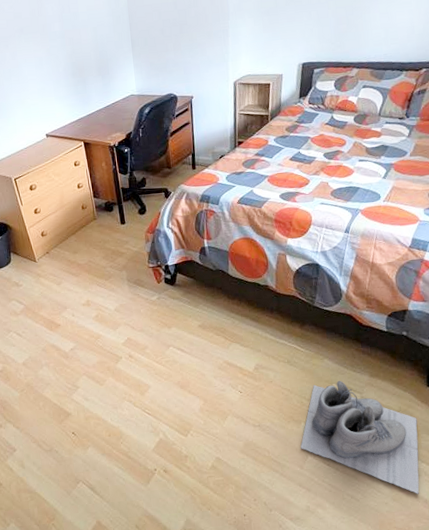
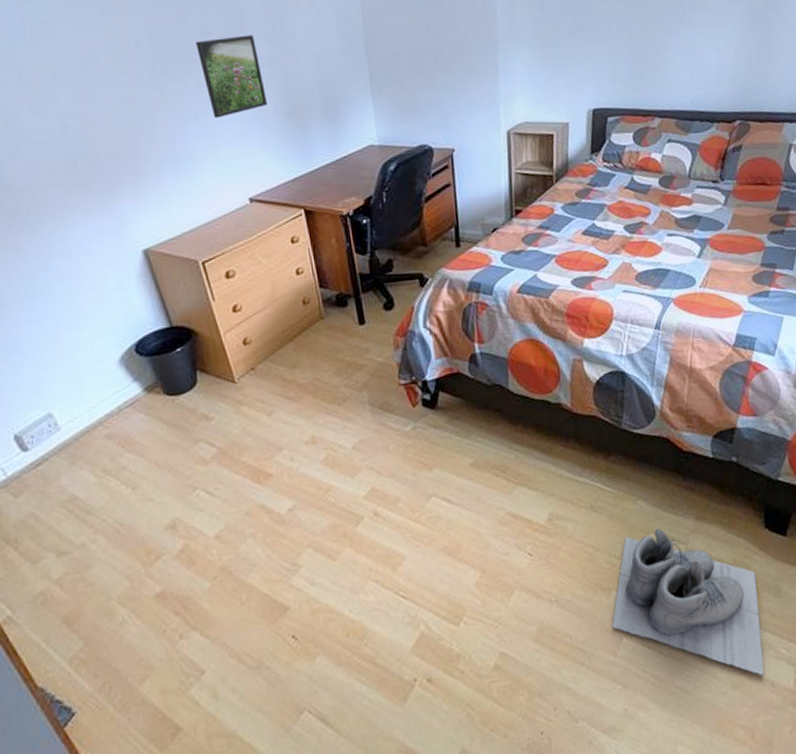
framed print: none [10,16,59,78] -> present [196,35,268,118]

